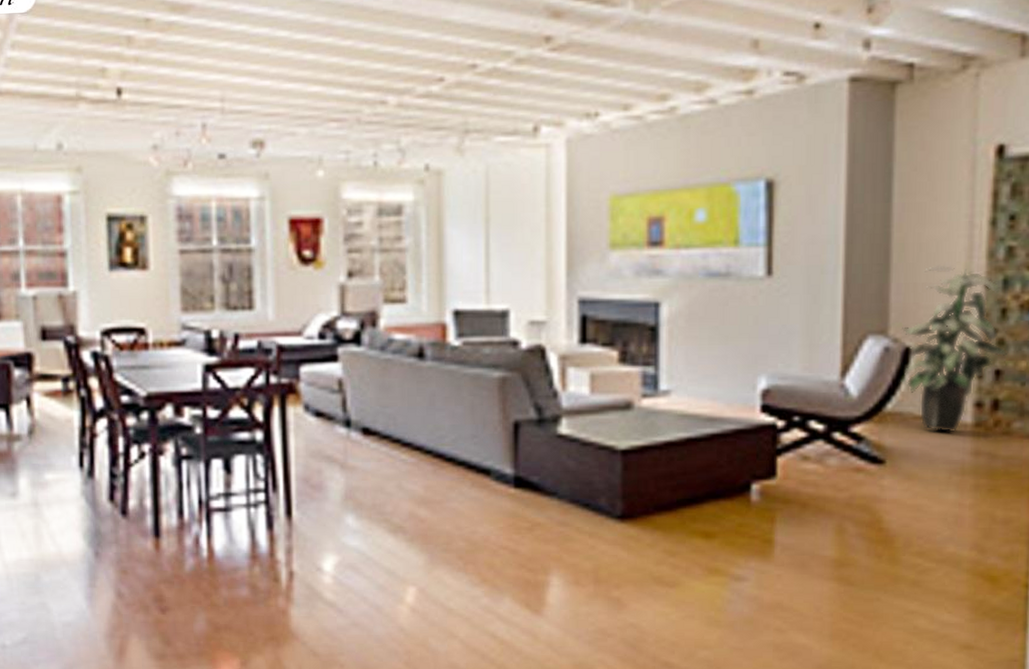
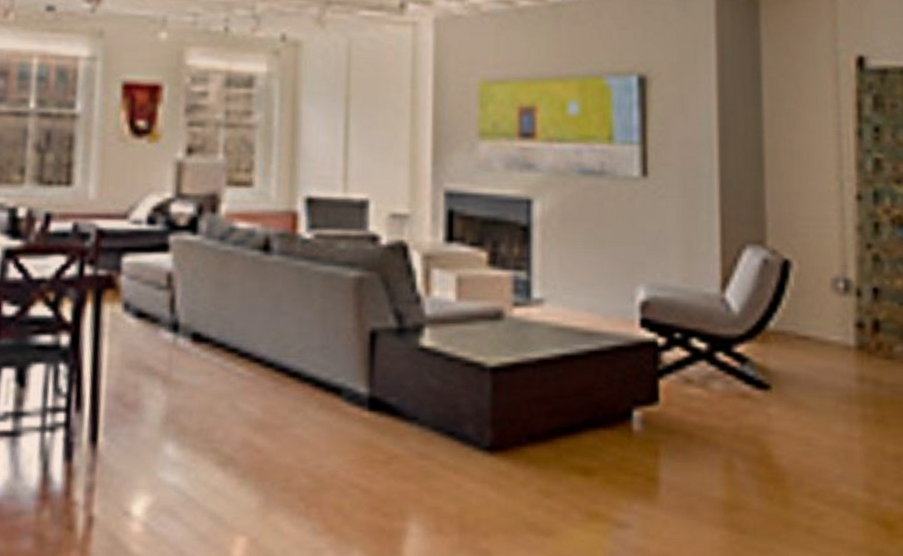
indoor plant: present [902,264,1007,433] -> none [779,173,883,356]

